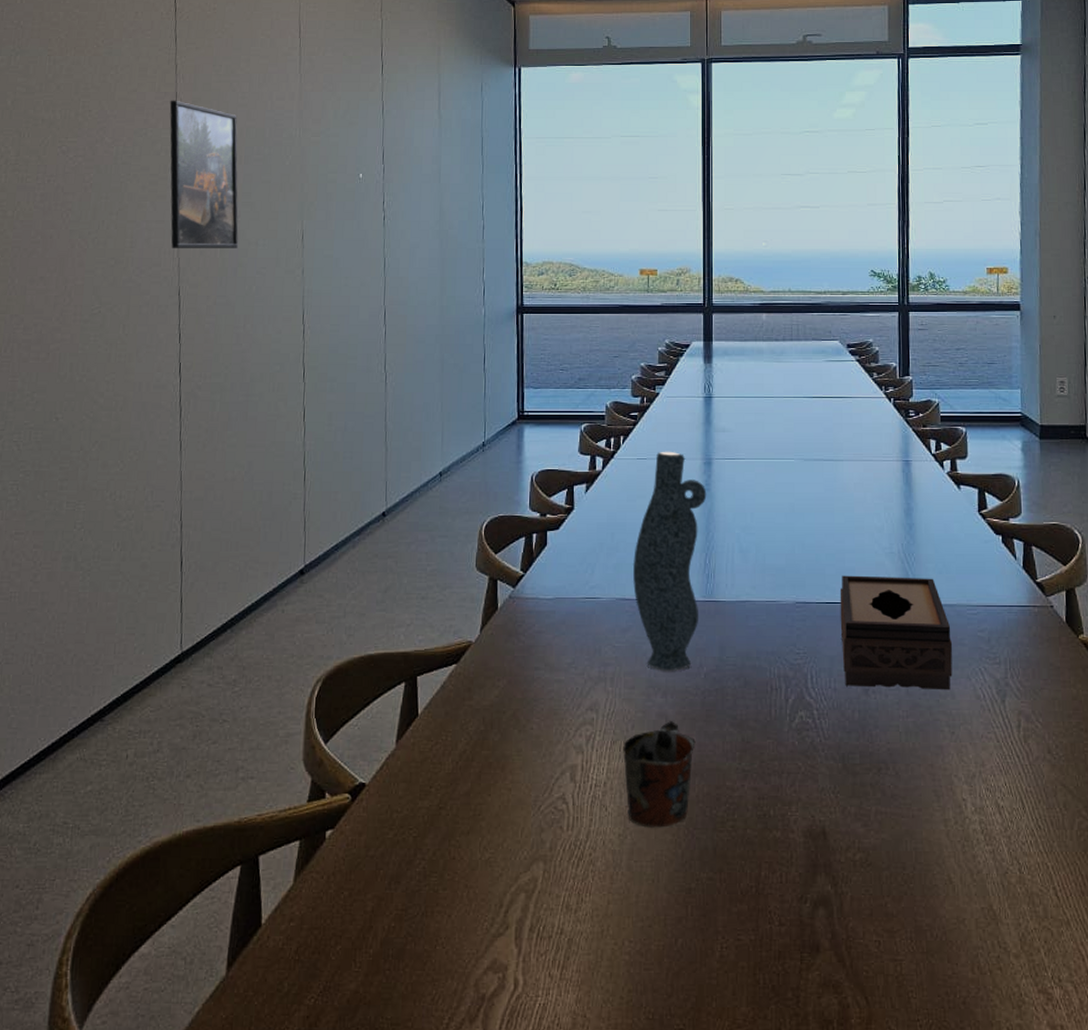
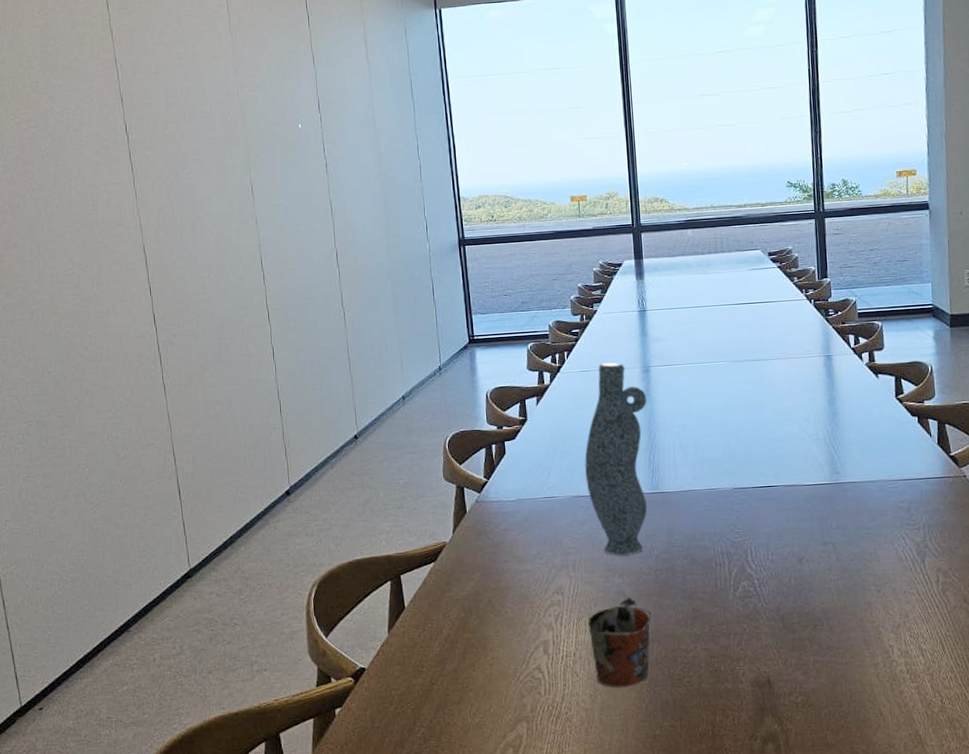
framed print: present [169,100,239,248] -> none [110,65,193,208]
tissue box: present [840,575,953,690] -> none [772,459,877,558]

